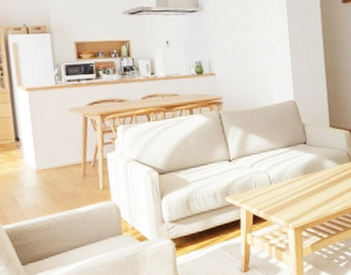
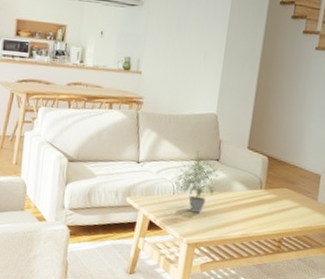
potted plant: none [267,138,311,197] -> present [174,151,220,213]

